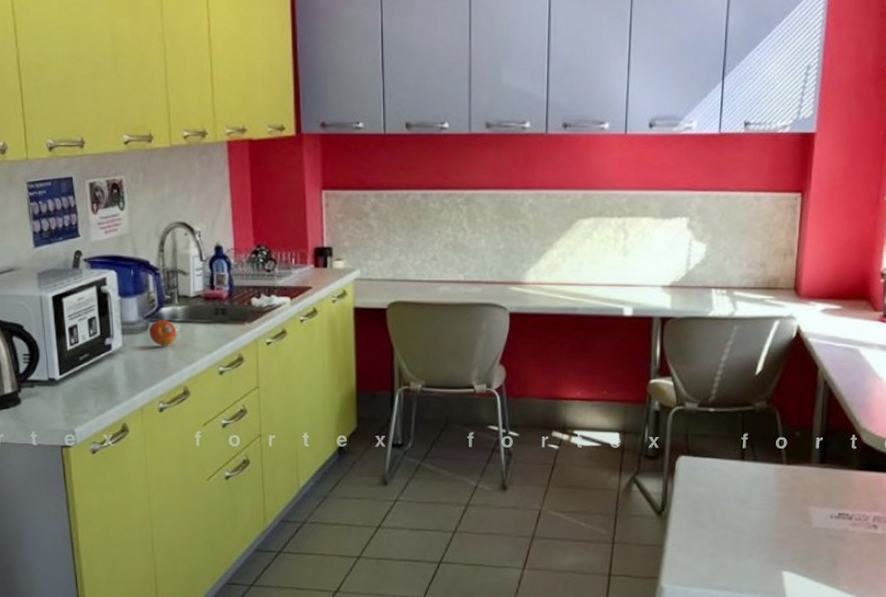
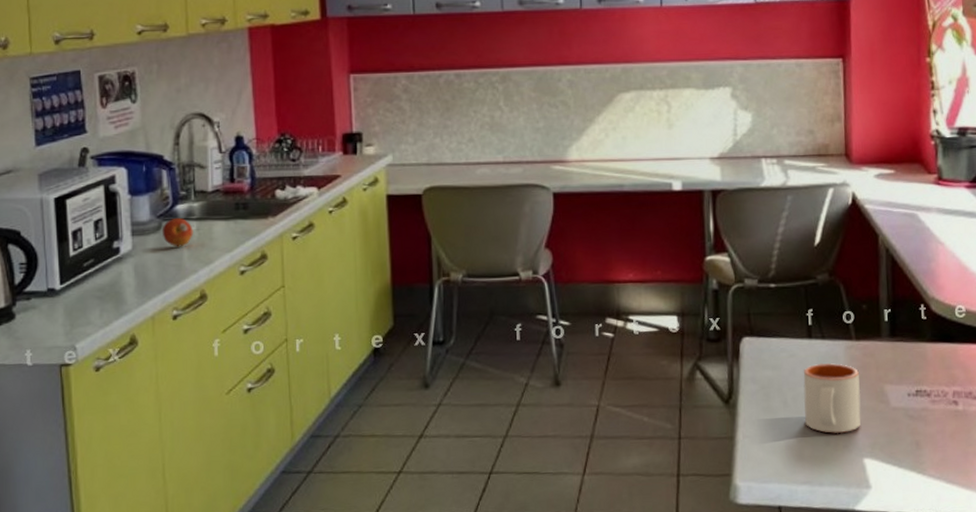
mug: none [731,483,786,548] -> present [803,362,861,434]

